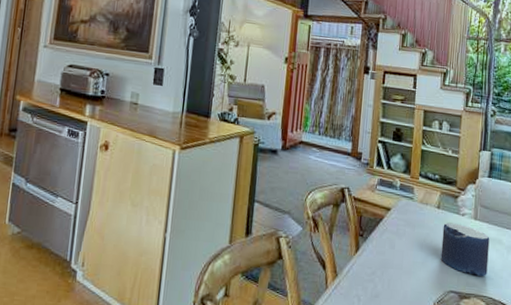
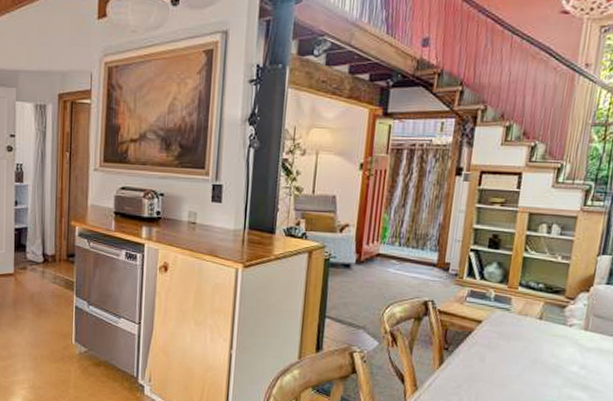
candle: present [440,222,490,276] -> none [539,334,603,389]

